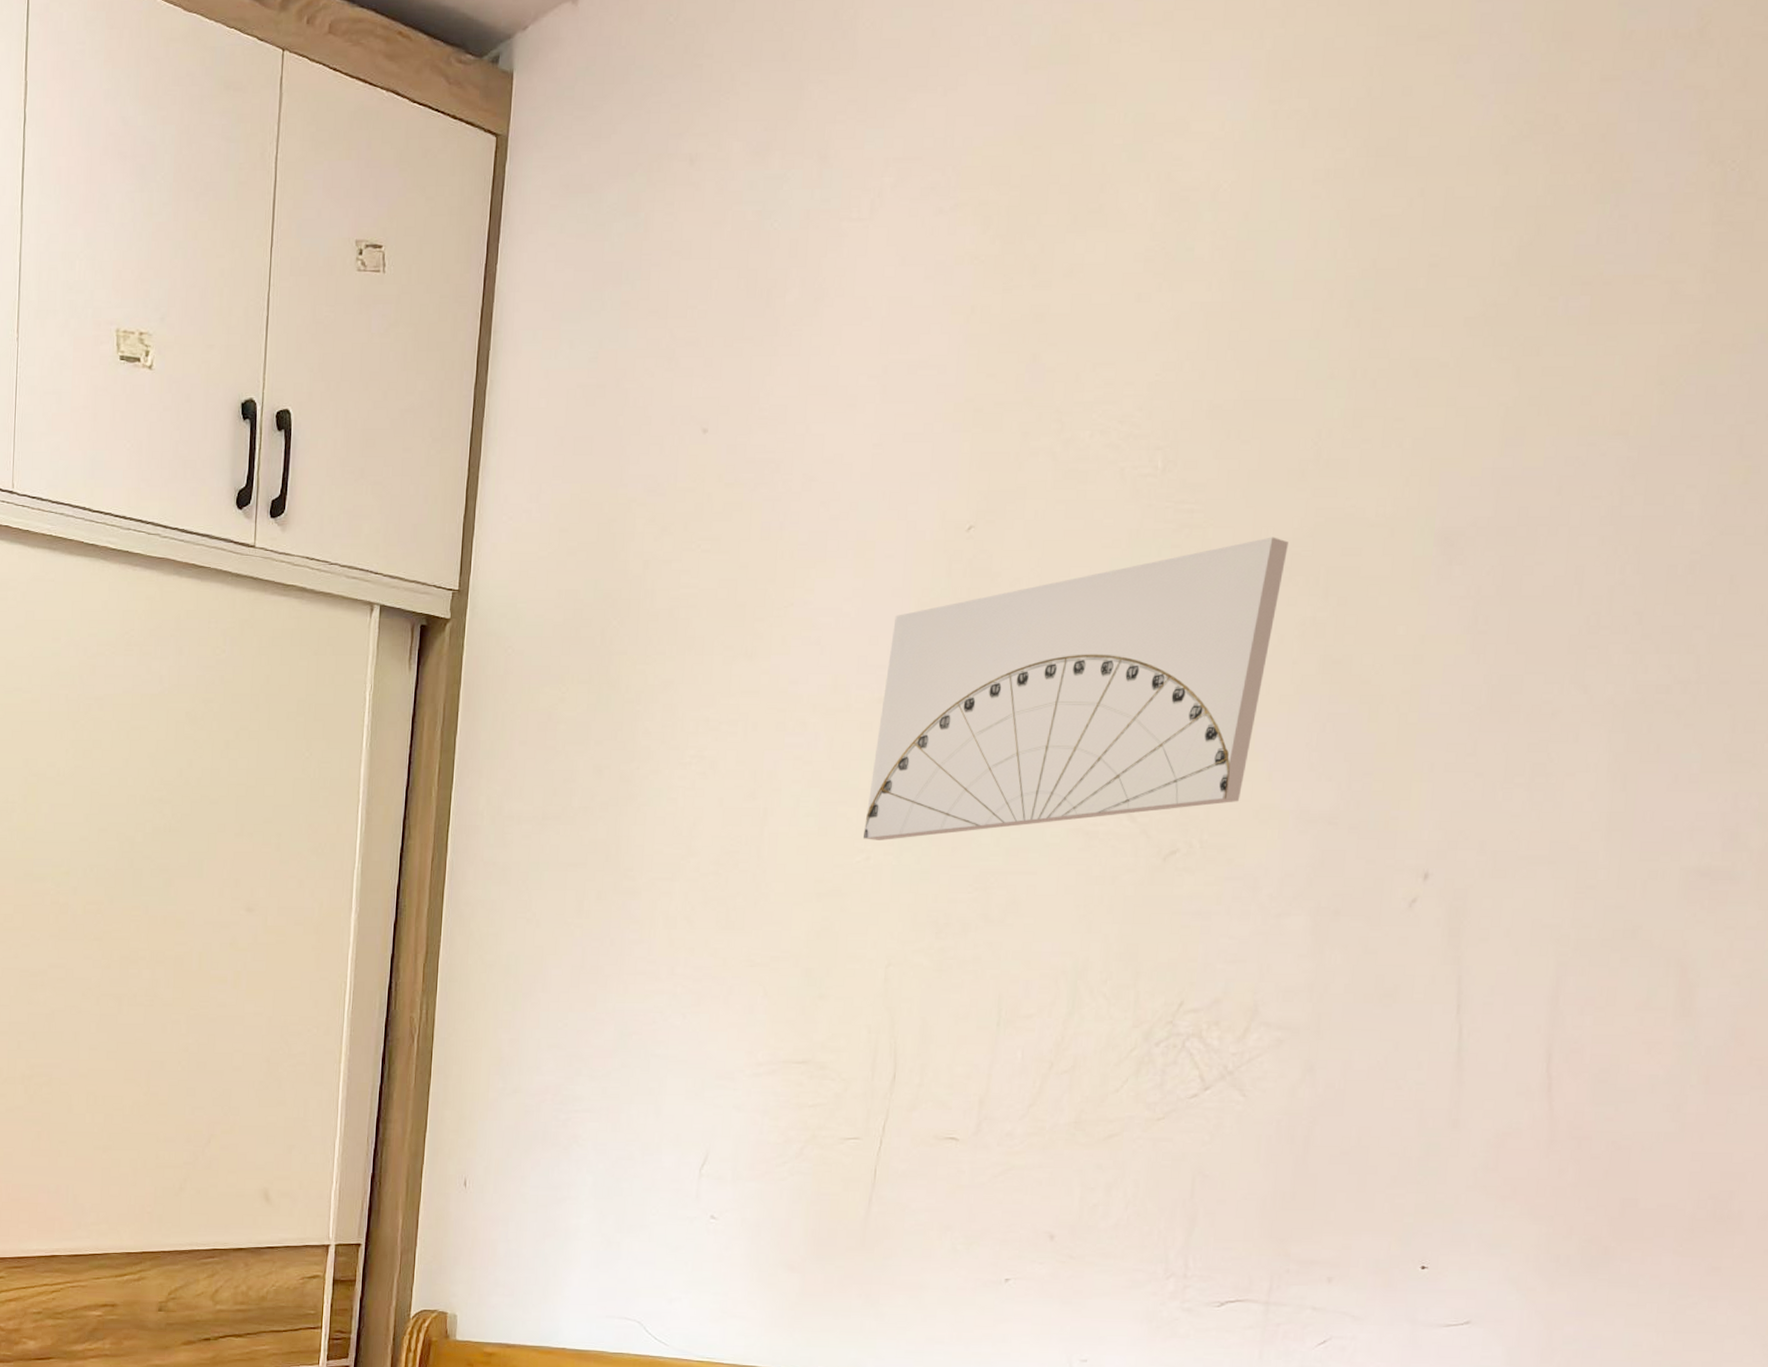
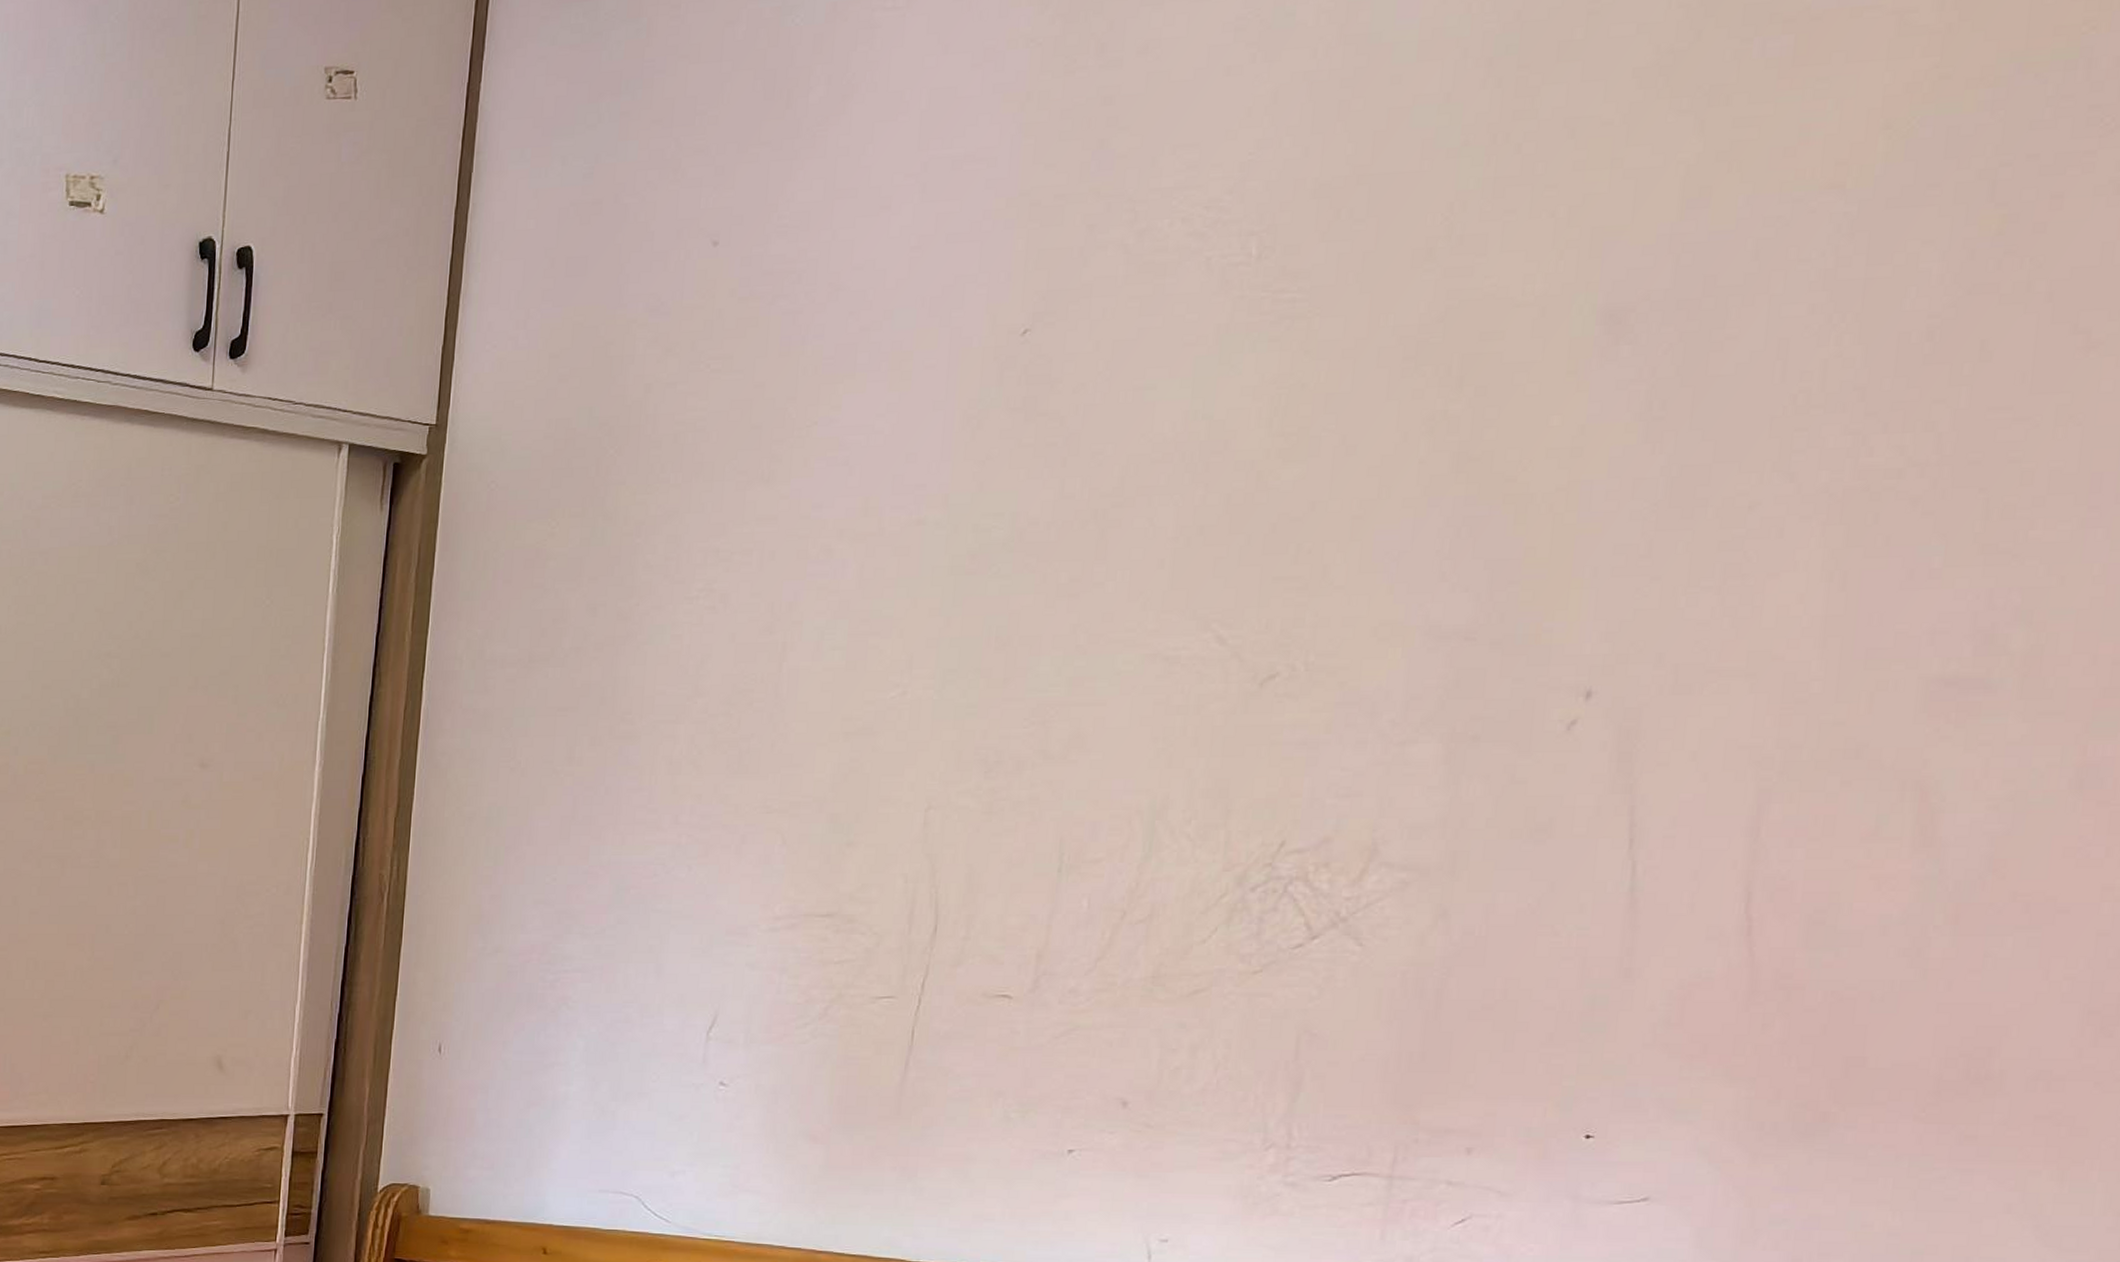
wall art: present [864,537,1288,840] -> none [899,324,1413,674]

